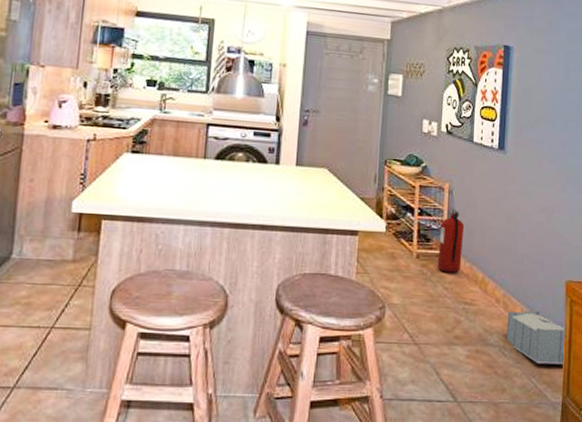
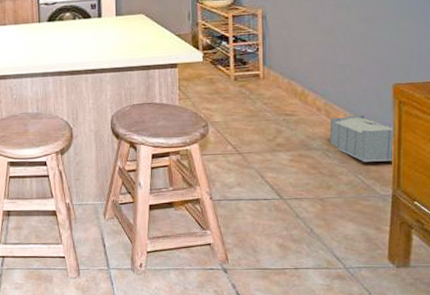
fire extinguisher: present [437,206,465,273] -> none [255,30,281,90]

